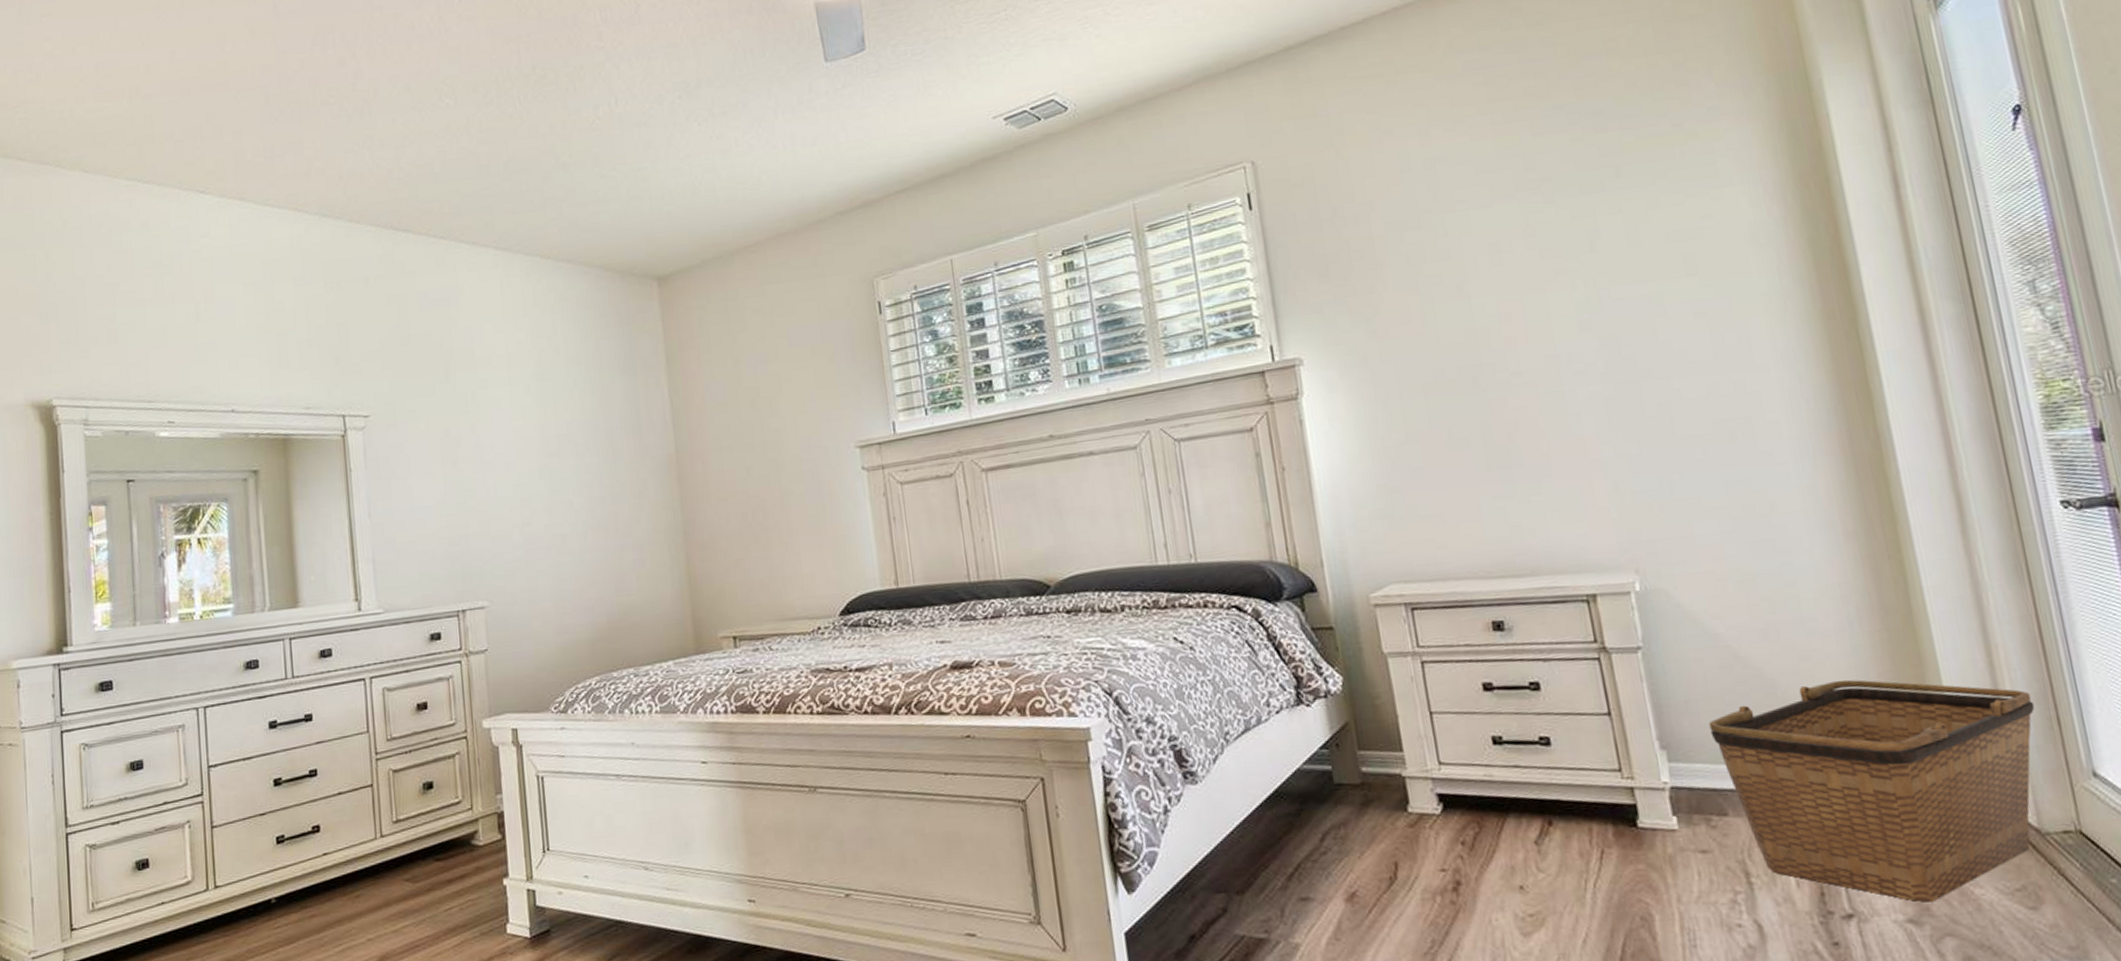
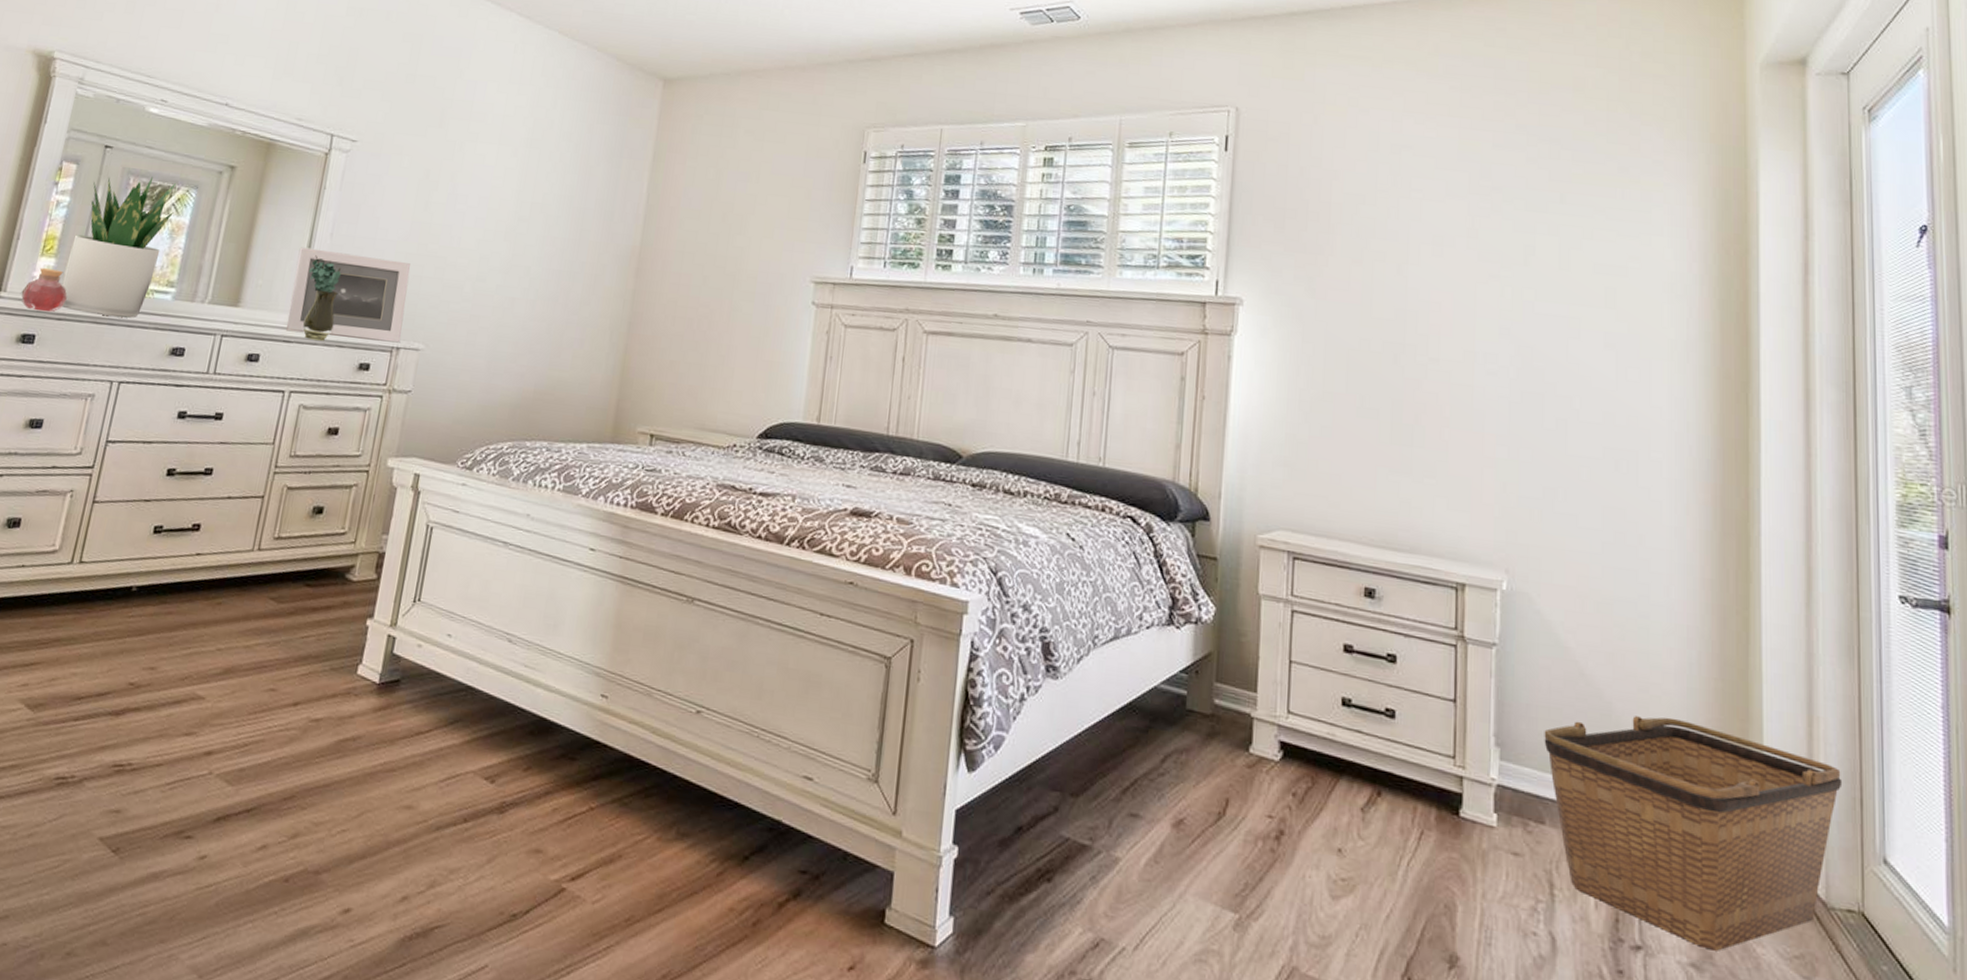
potion bottle: none [87,612,132,658] -> present [21,268,67,313]
planter: none [122,500,211,649] -> present [62,177,176,318]
picture frame: none [342,524,464,620] -> present [285,247,410,343]
vase: none [357,539,396,623] -> present [302,255,341,341]

